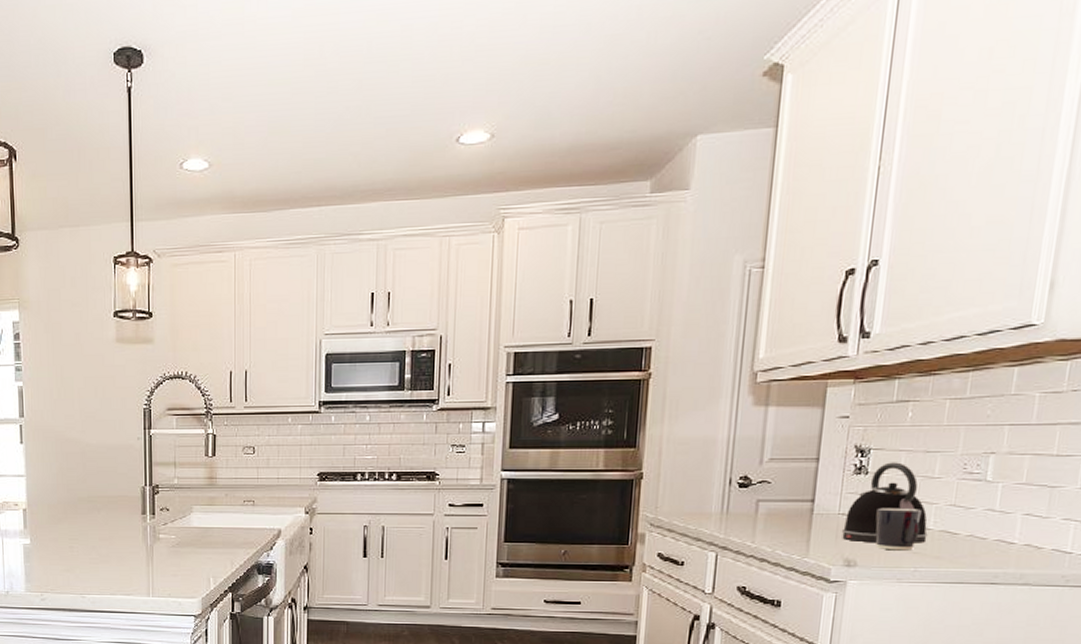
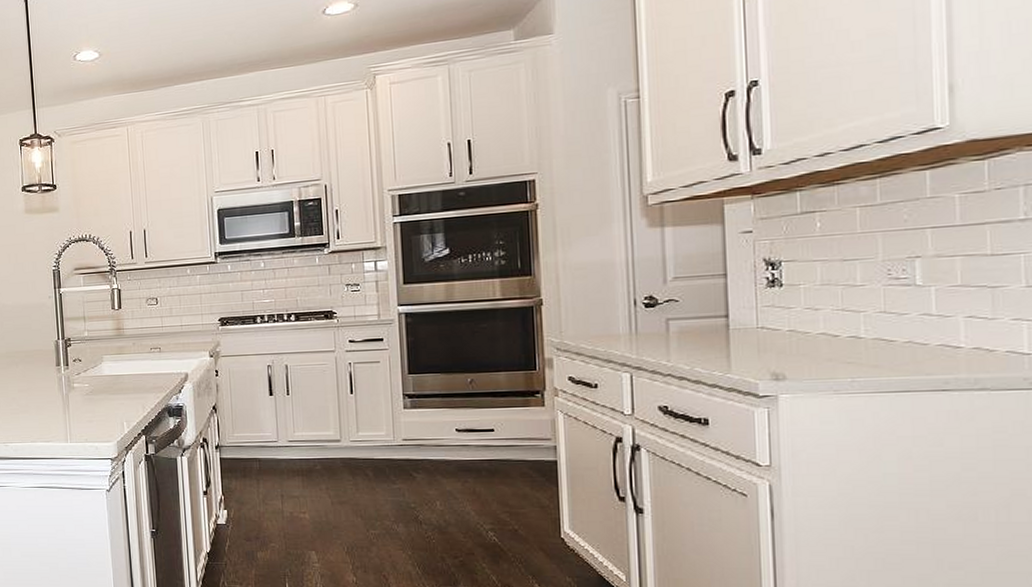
kettle: present [841,462,928,543] -> none [763,272,860,355]
mug: present [875,507,922,551] -> none [799,317,851,362]

